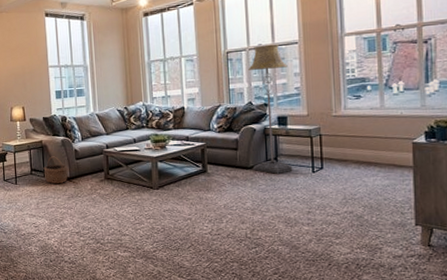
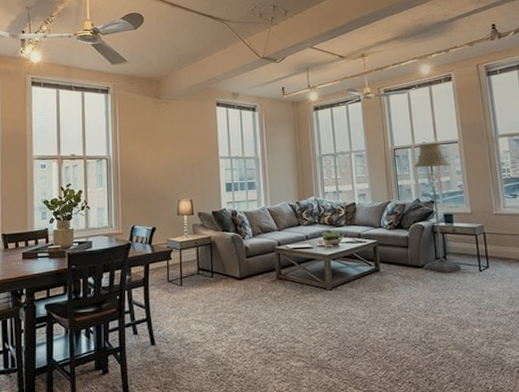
wicker basket: present [43,156,68,184] -> none [211,254,238,285]

